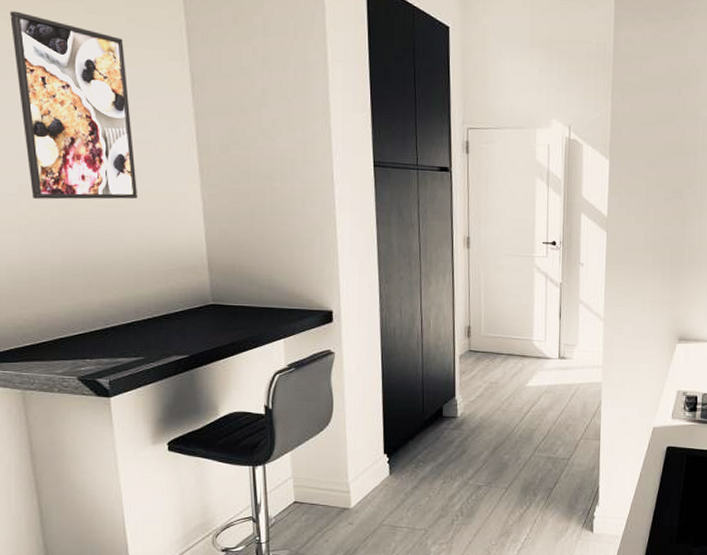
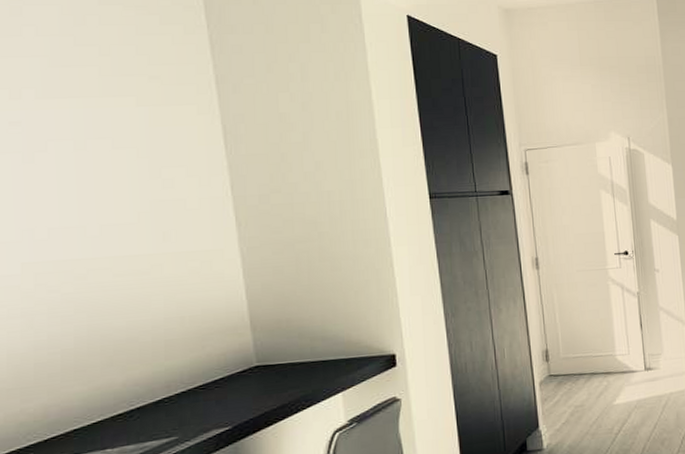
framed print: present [10,11,138,200] -> none [12,81,166,277]

